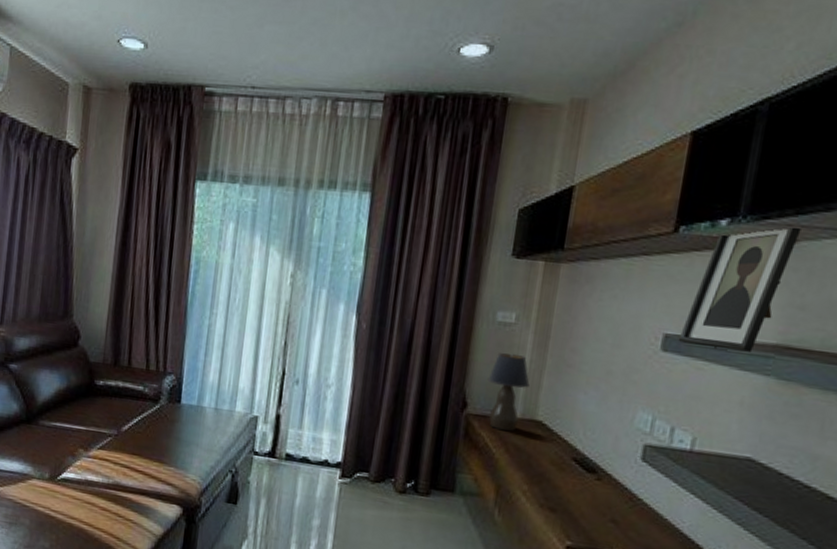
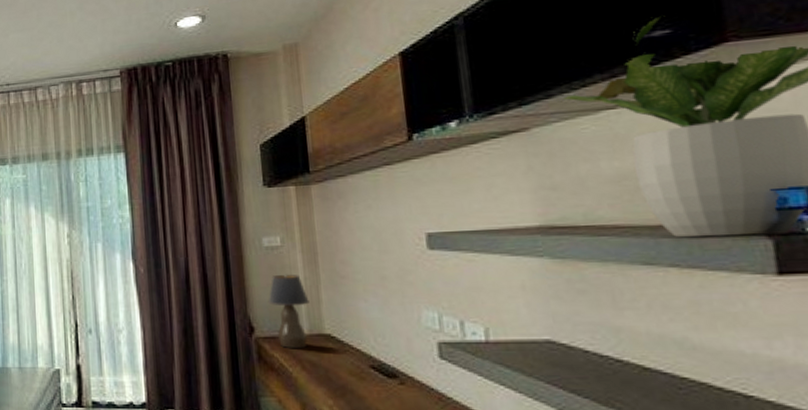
picture frame: present [678,226,804,352] -> none [441,115,530,239]

